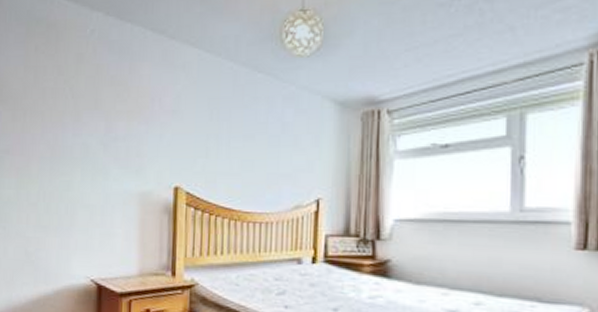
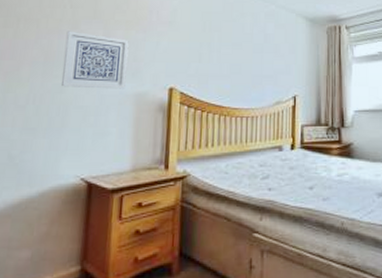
wall art: none [67,123,131,188] -> present [61,31,129,89]

